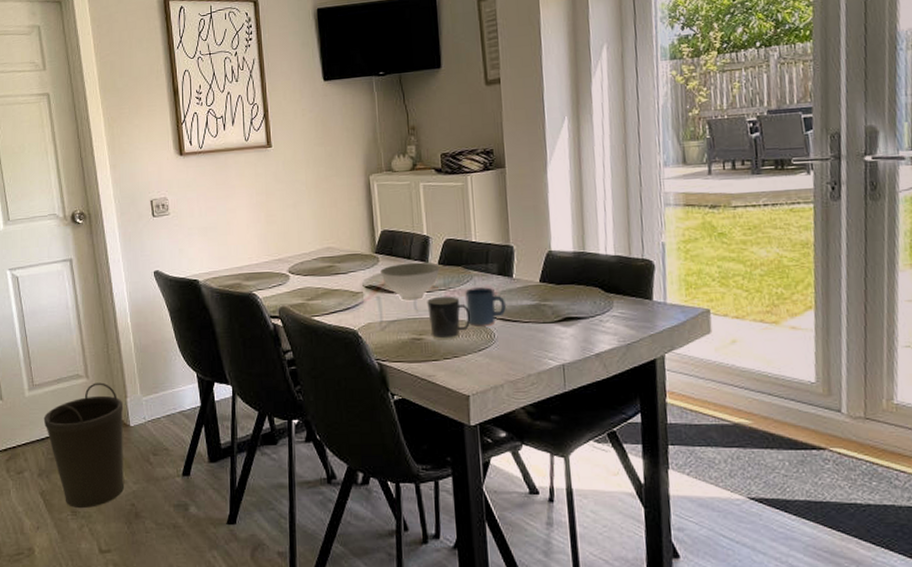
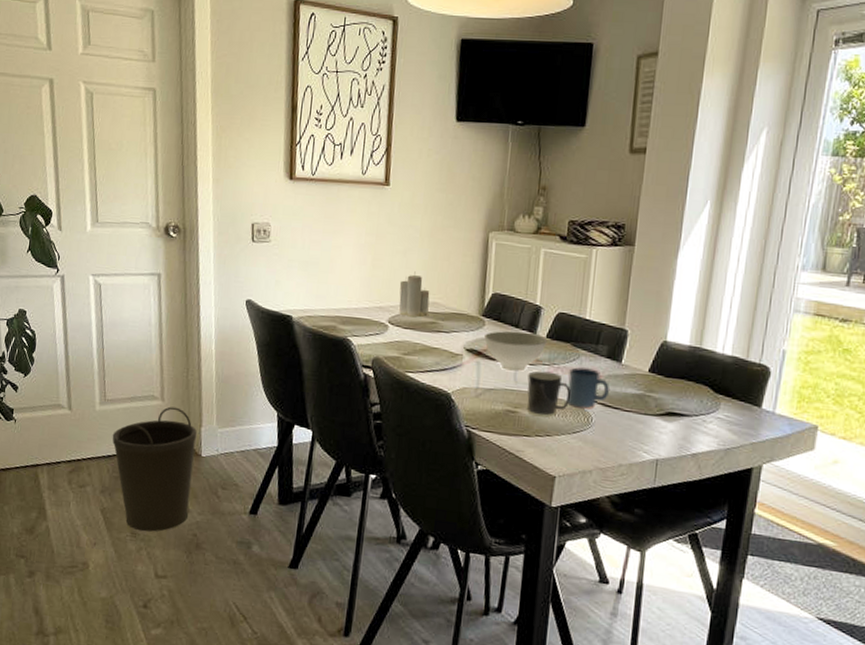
candle: none [294,221,326,264] -> present [399,271,430,318]

